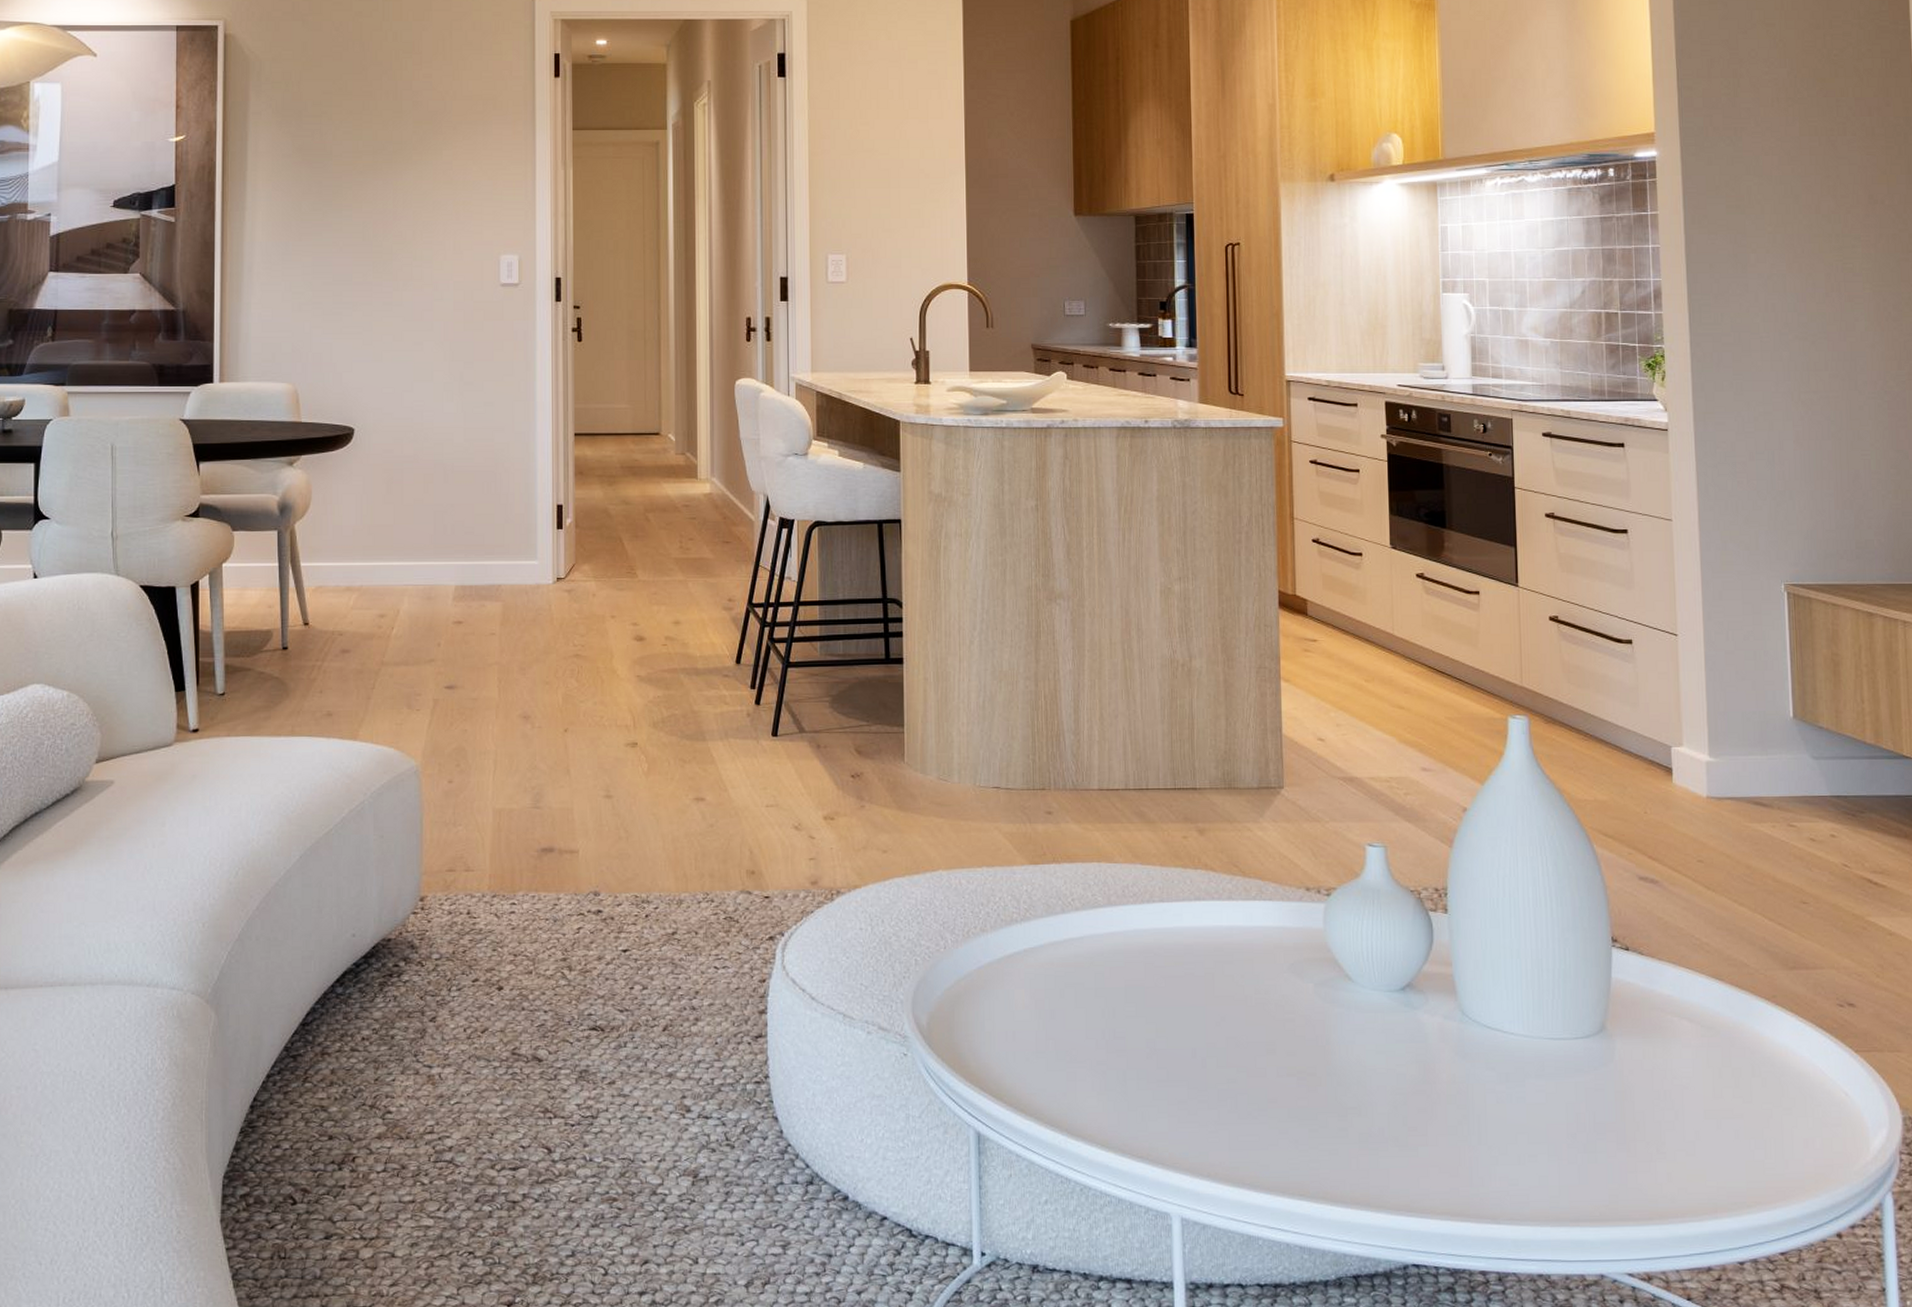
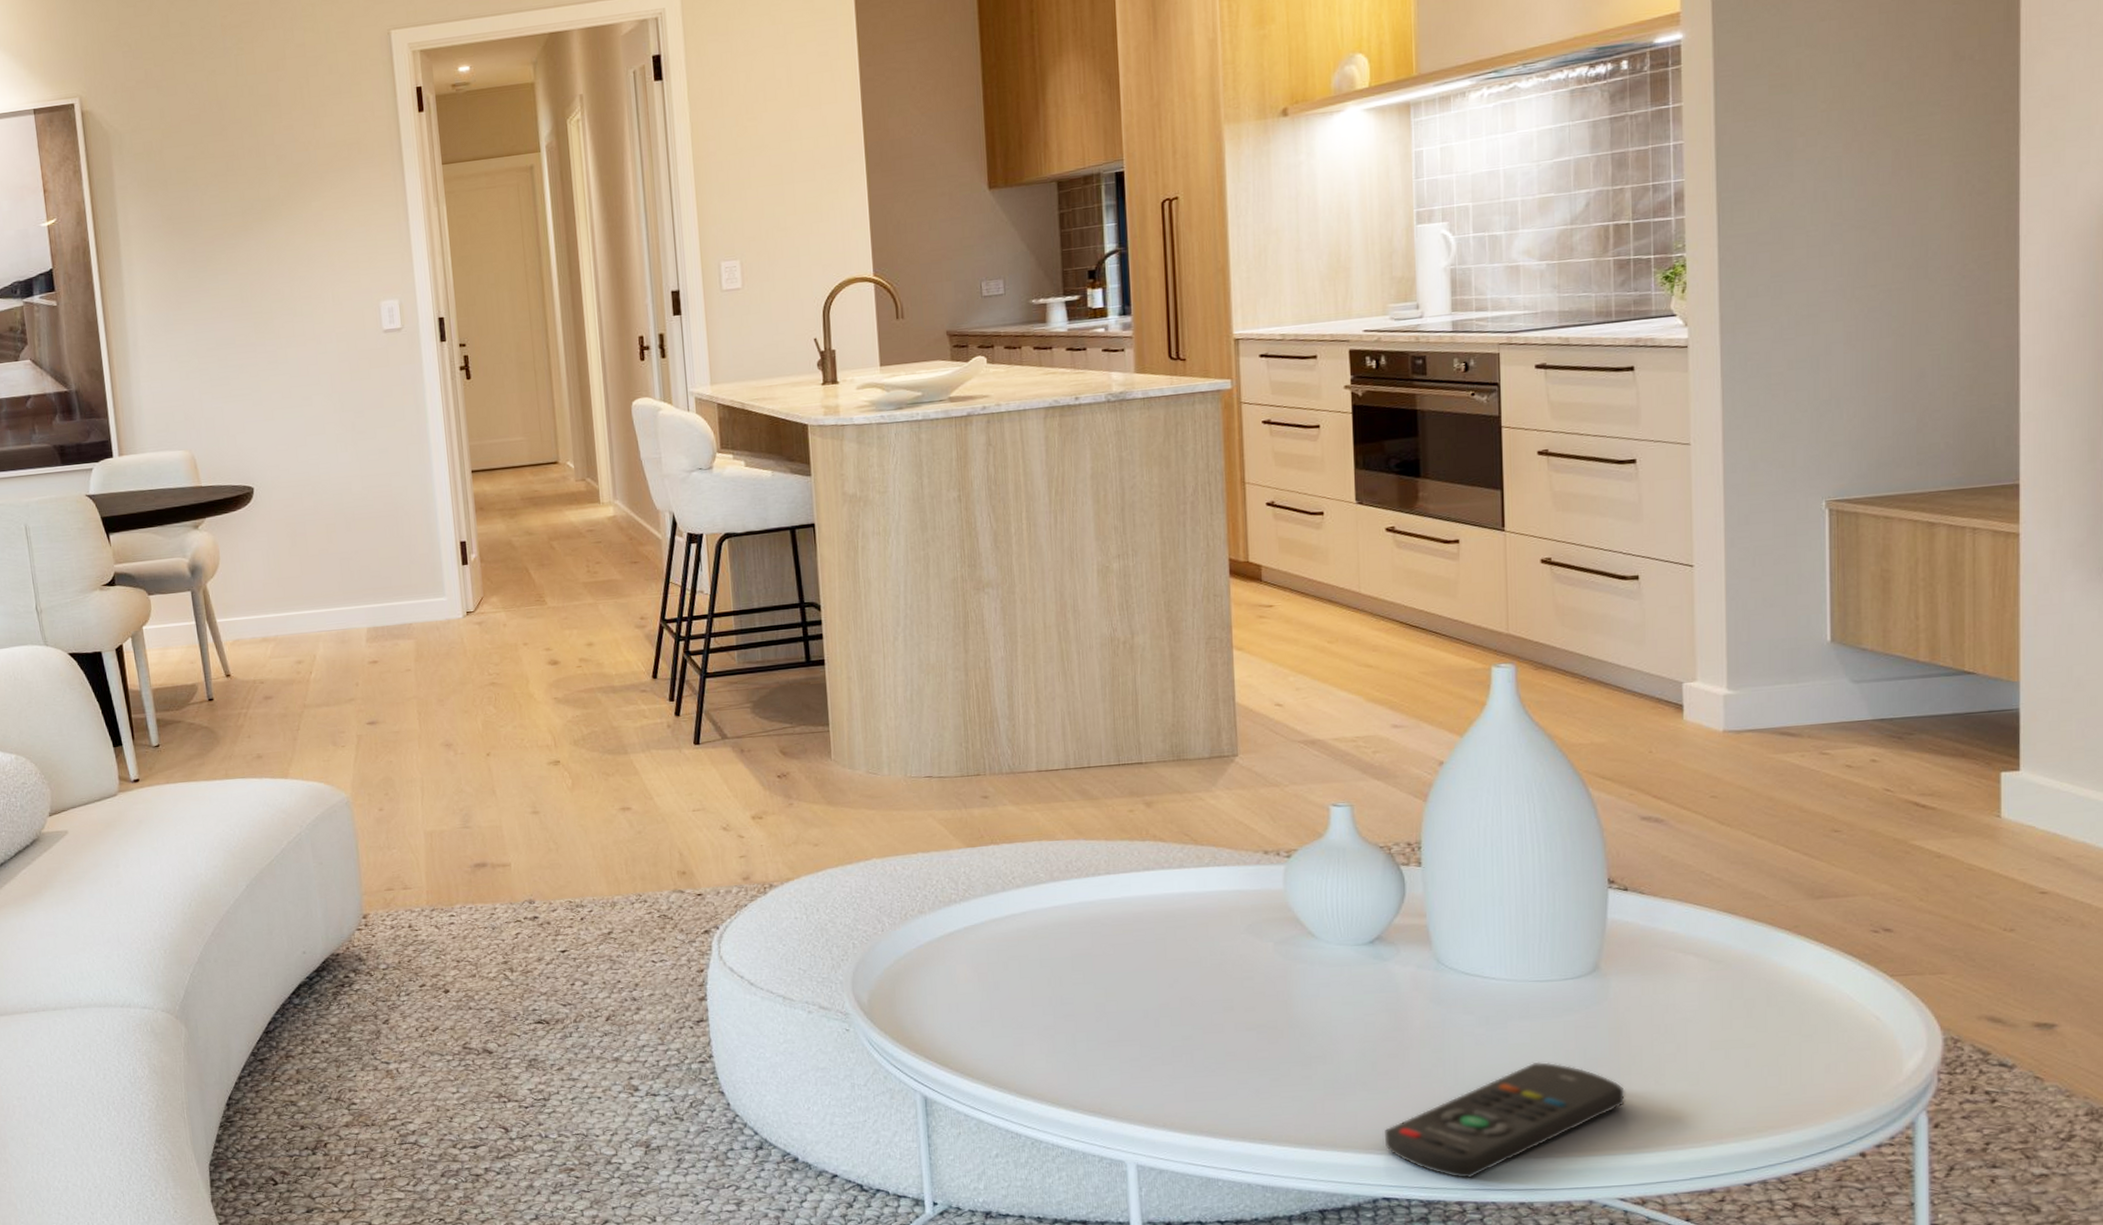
remote control: none [1415,1123,1631,1247] -> present [1385,1061,1625,1179]

